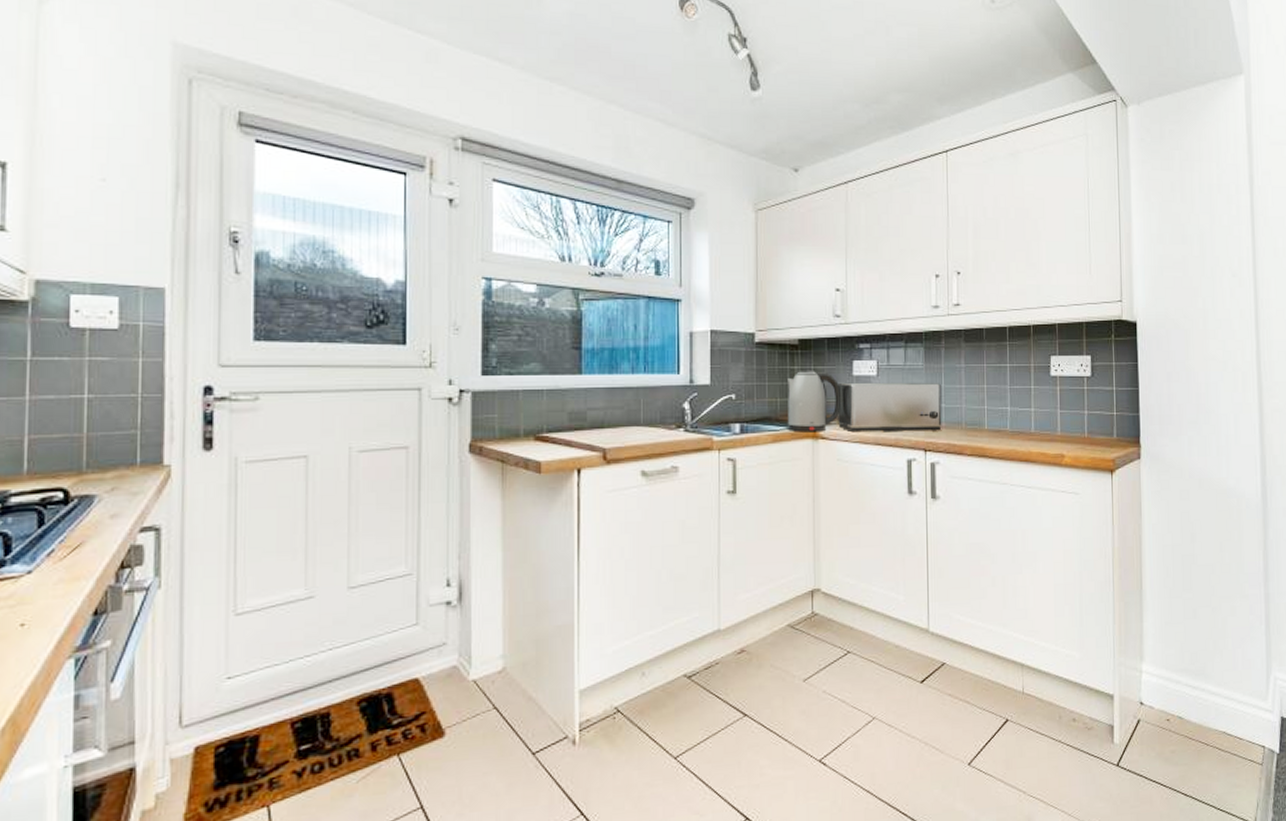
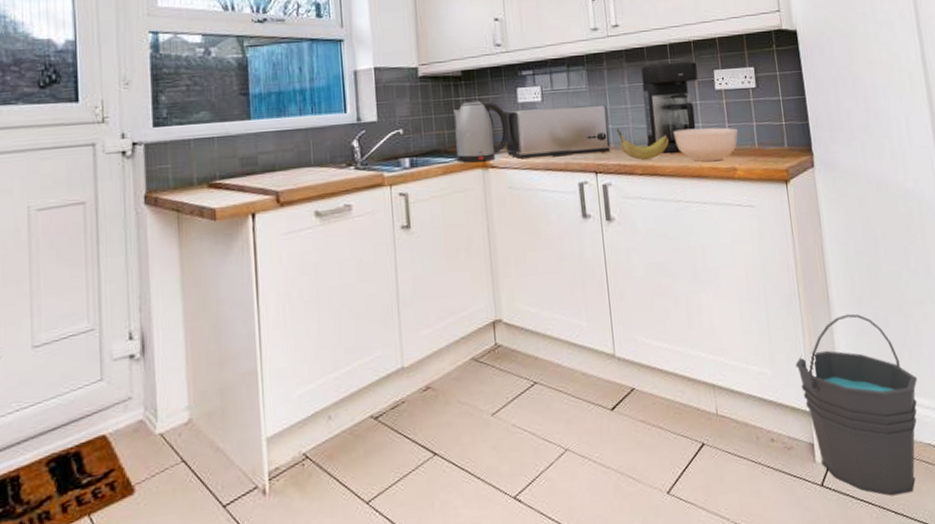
fruit: none [950,407,1000,442] -> present [617,127,669,161]
coffee maker: none [978,346,1035,437] -> present [641,62,698,154]
bowl: none [1005,413,1069,447] -> present [673,127,738,162]
bucket: none [1103,604,1220,779] -> present [795,313,918,496]

